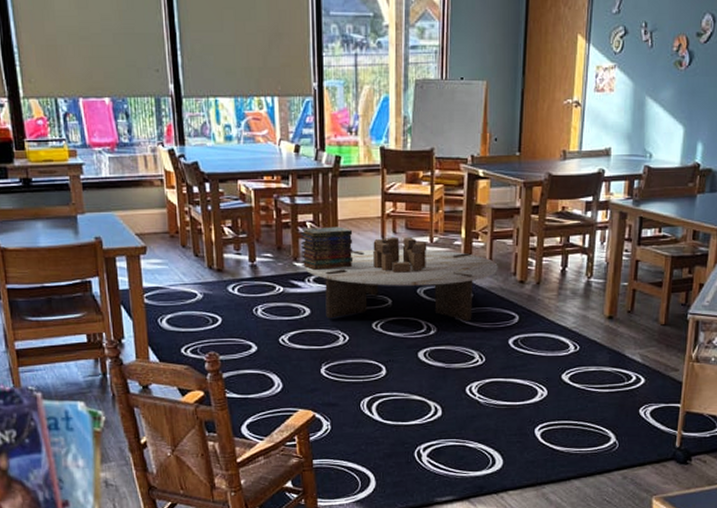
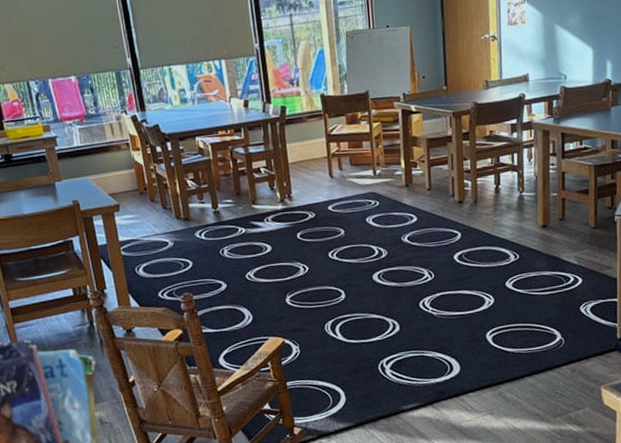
book stack: present [300,226,354,271] -> none [255,169,306,211]
coffee table: present [305,249,498,322] -> none [263,181,438,253]
wooden block set: present [373,236,427,273] -> none [322,171,372,206]

